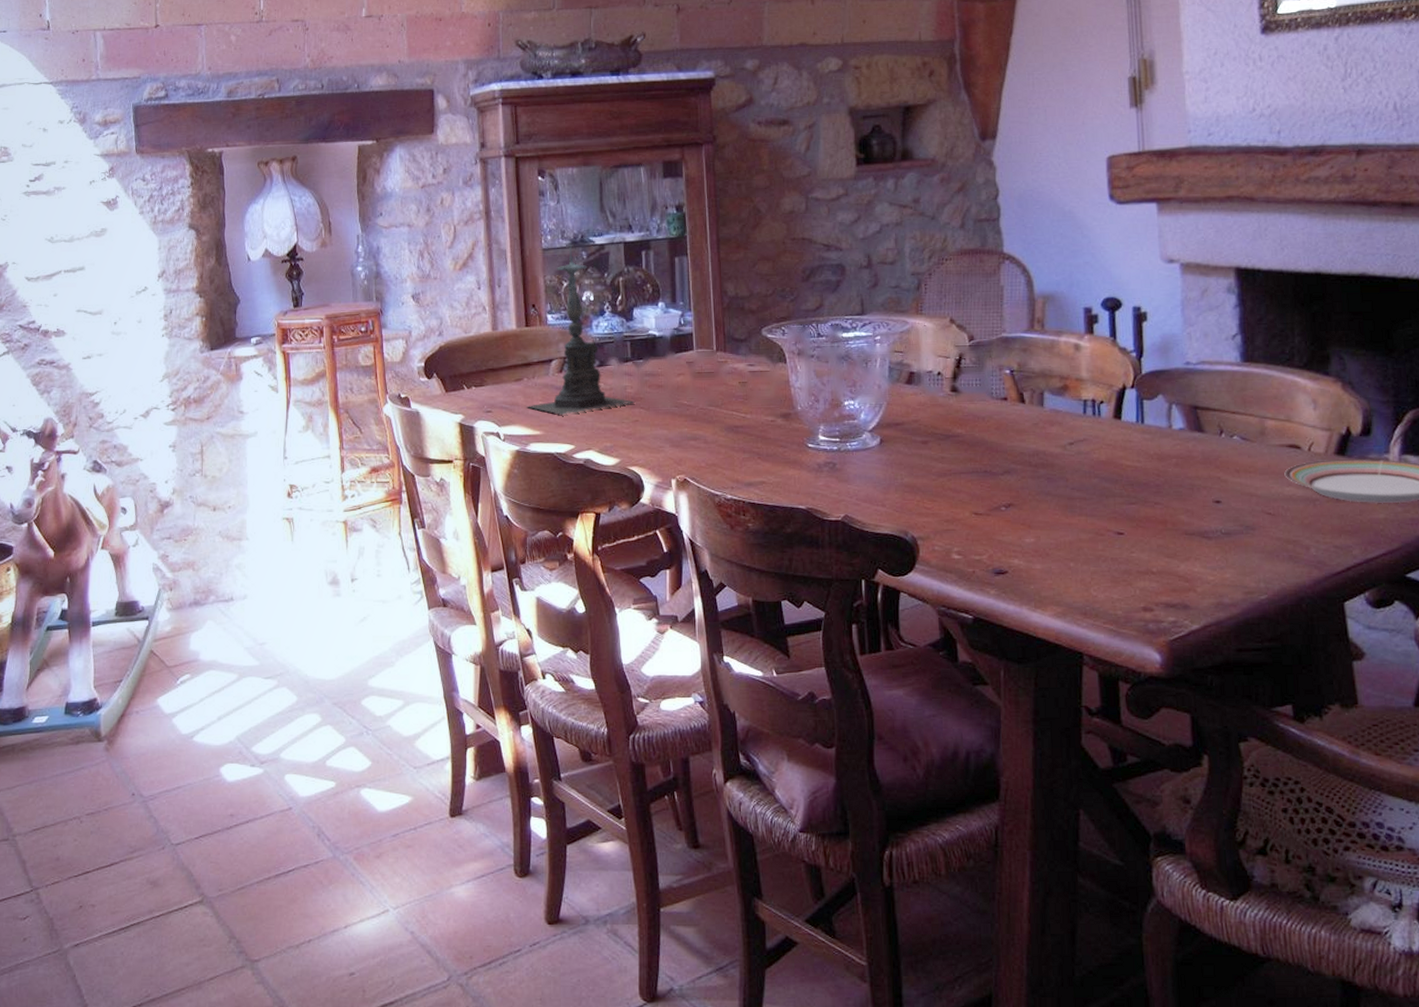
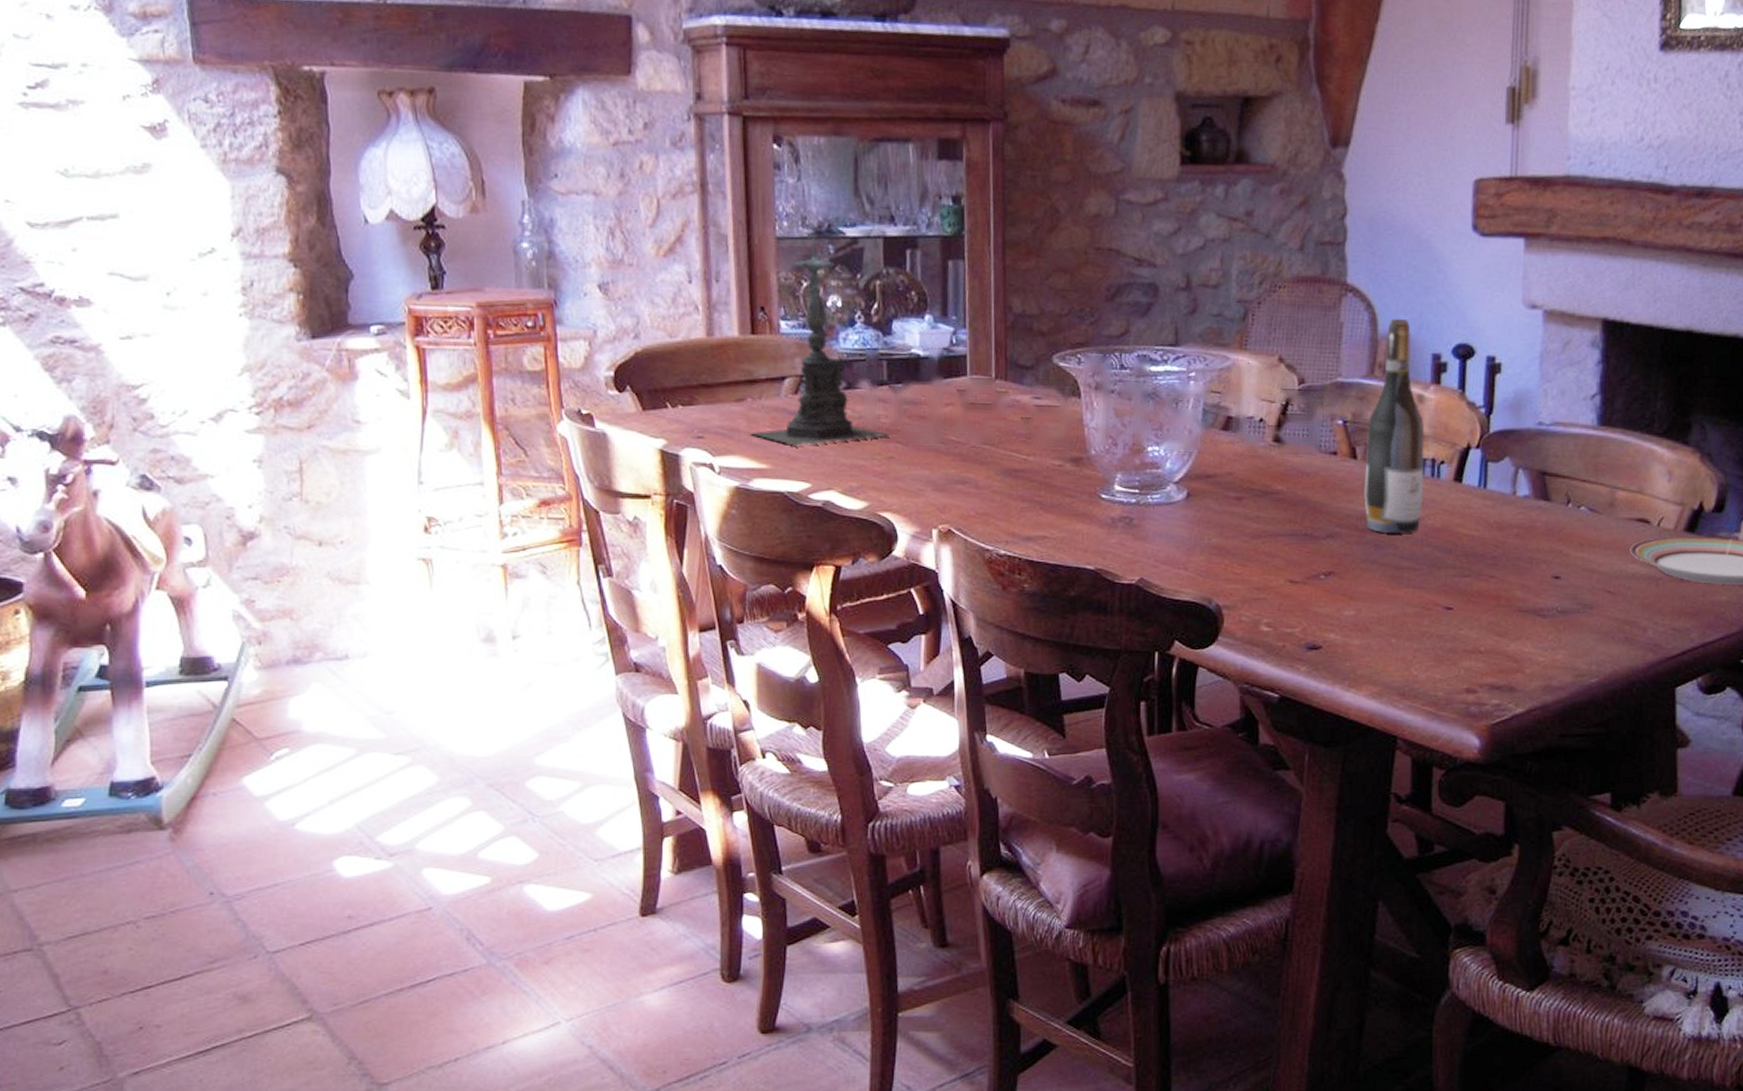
wine bottle: none [1032,279,1088,467] -> present [1364,318,1425,533]

